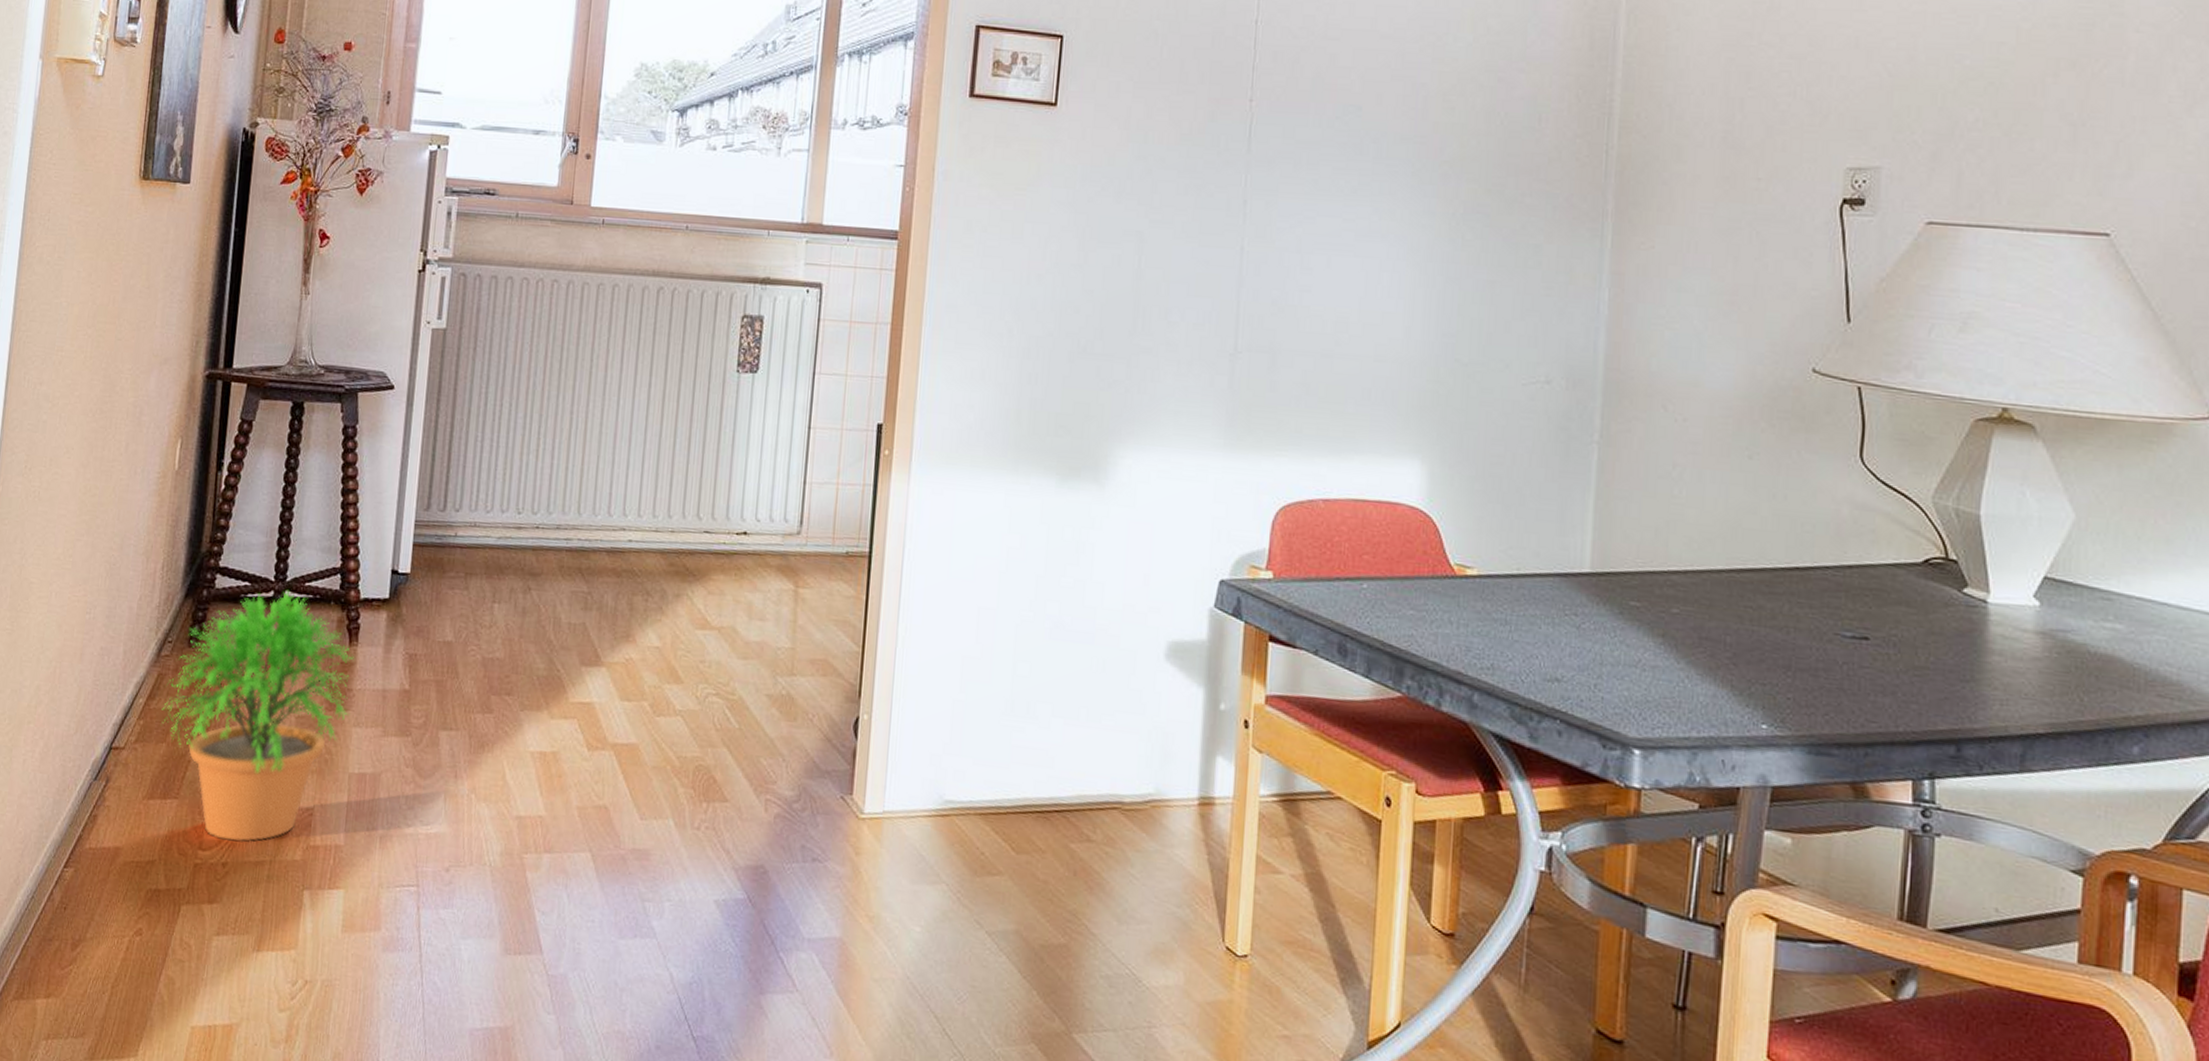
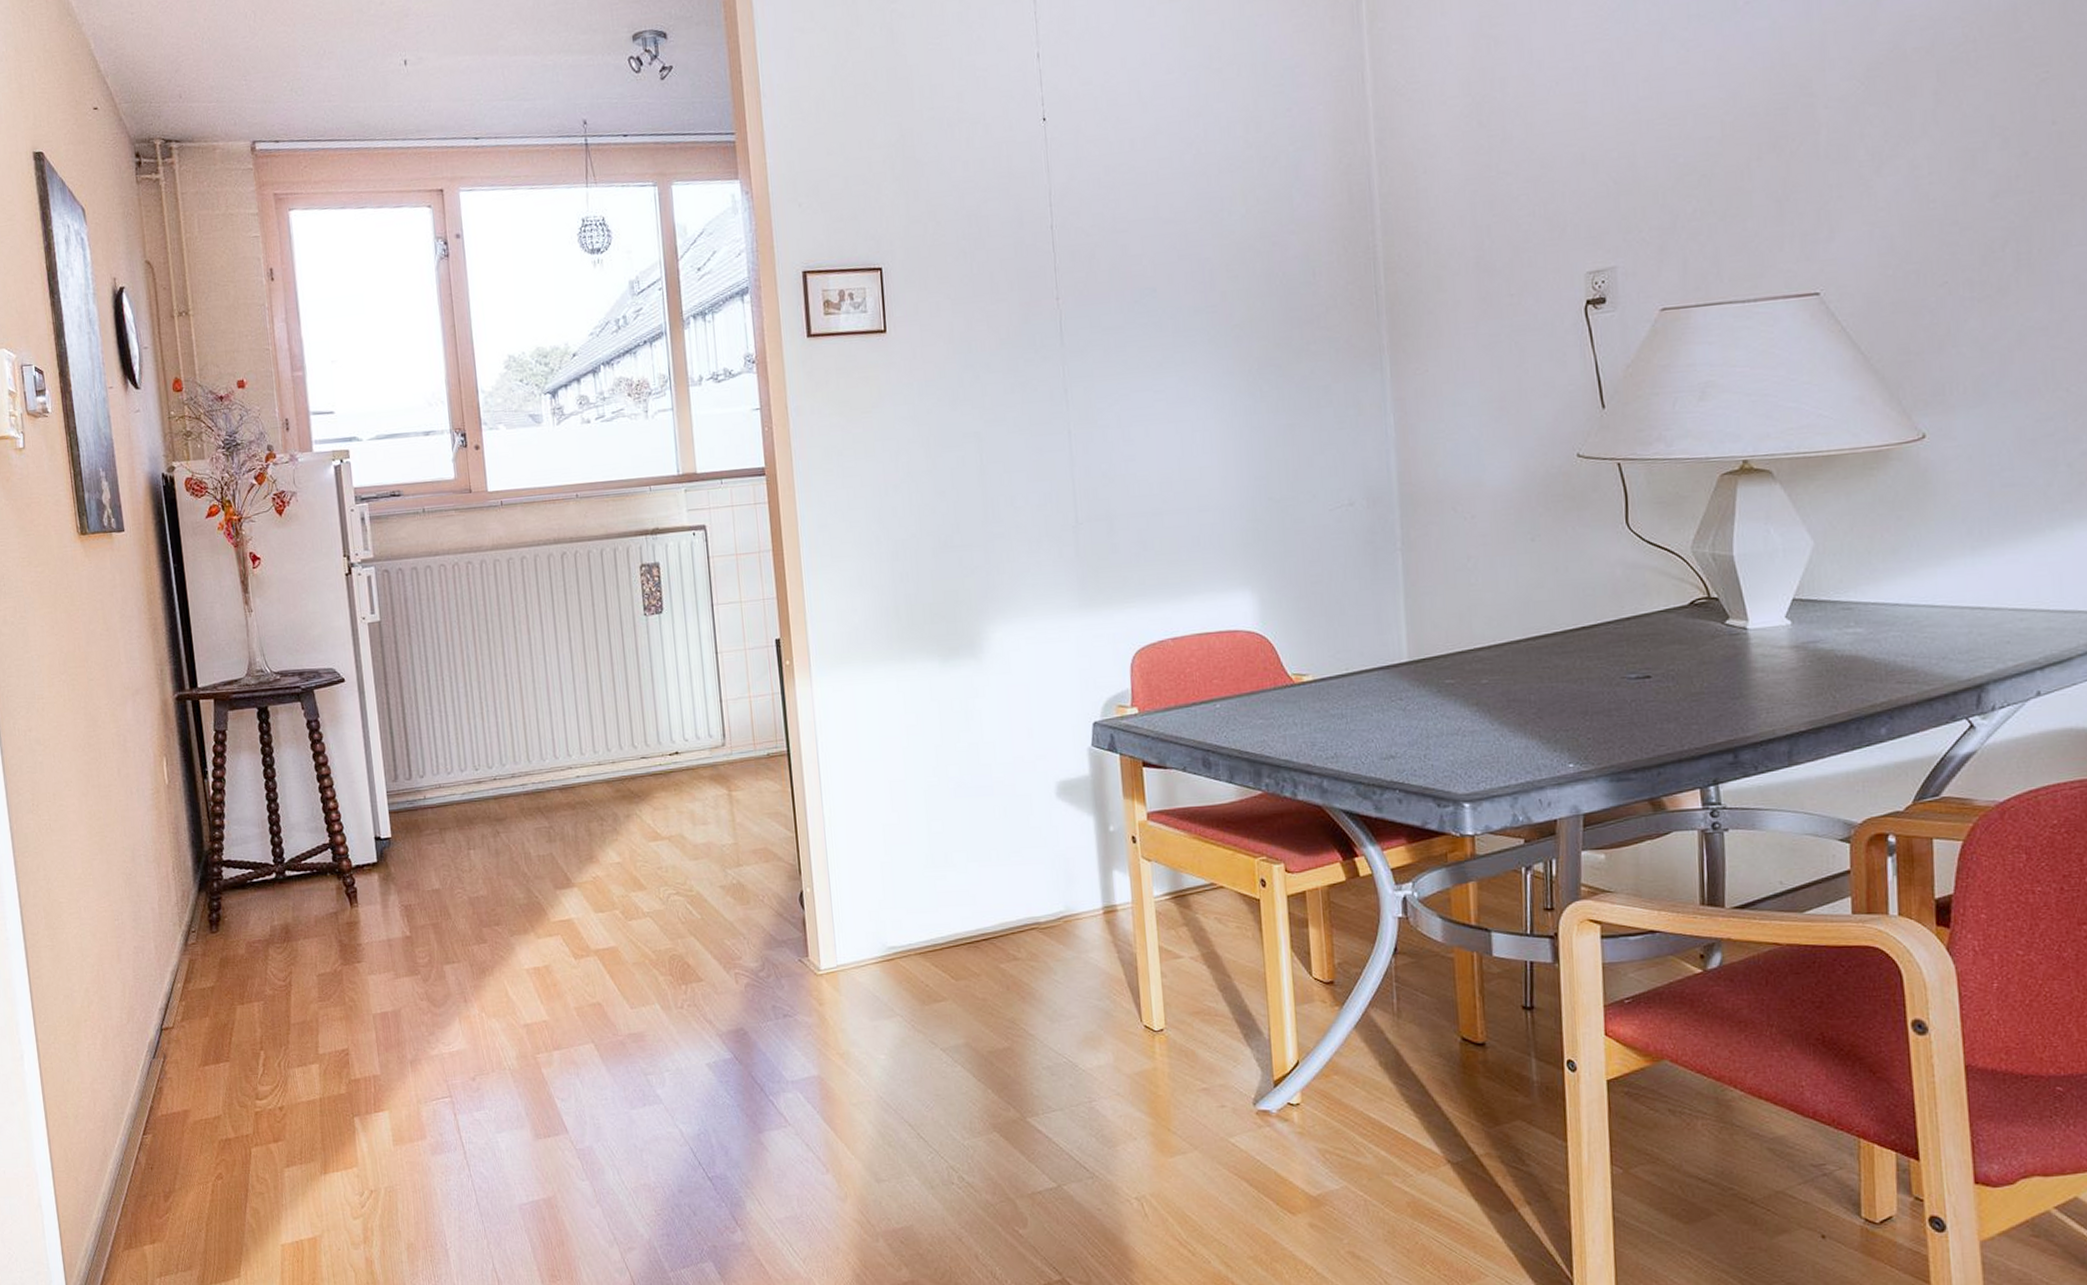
potted plant: present [162,590,354,841] -> none [199,870,364,1088]

